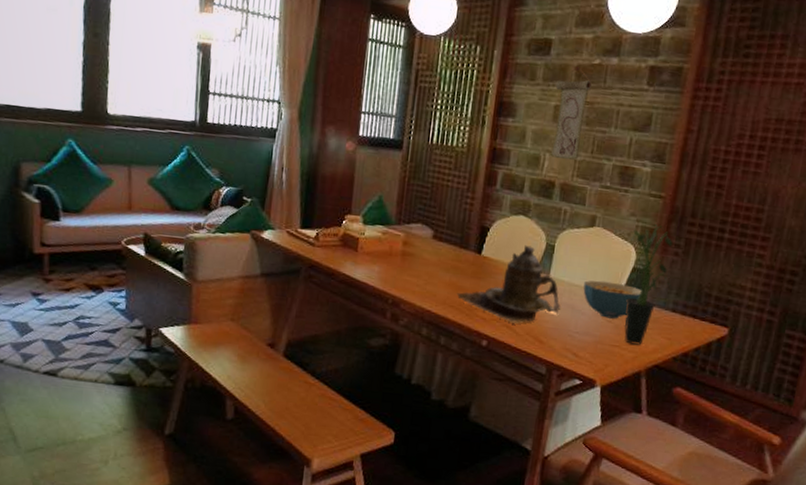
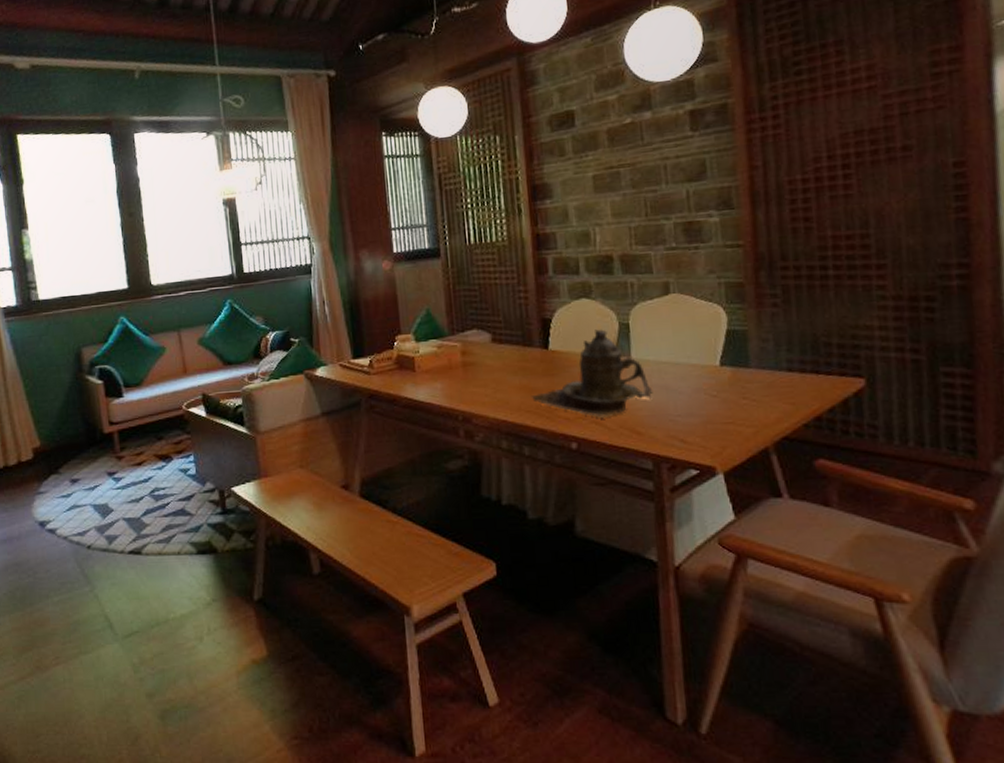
wall scroll: present [550,66,592,160] -> none [588,131,633,231]
cereal bowl: present [583,280,642,319] -> none [673,351,745,393]
potted plant: present [624,223,674,345] -> none [716,276,779,418]

